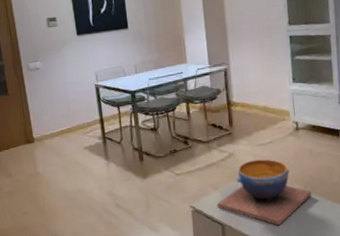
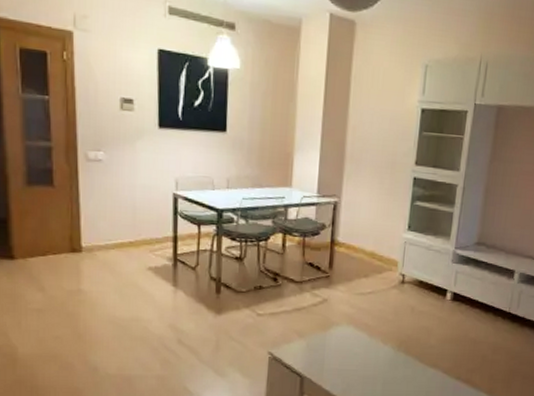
decorative bowl: present [217,159,312,226] -> none [299,309,406,384]

